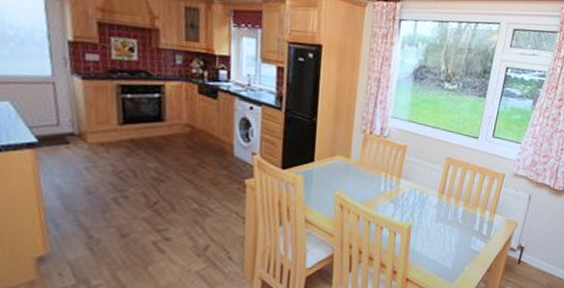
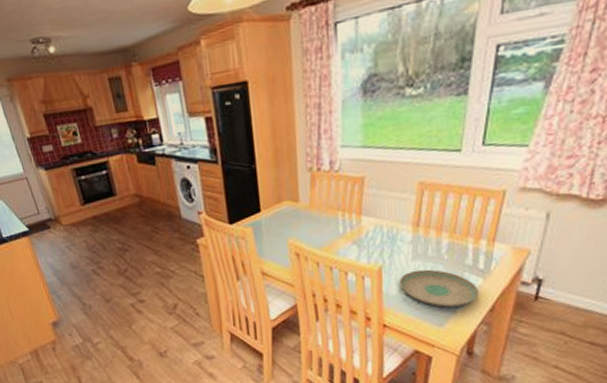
plate: none [423,231,482,265] -> present [399,269,480,308]

